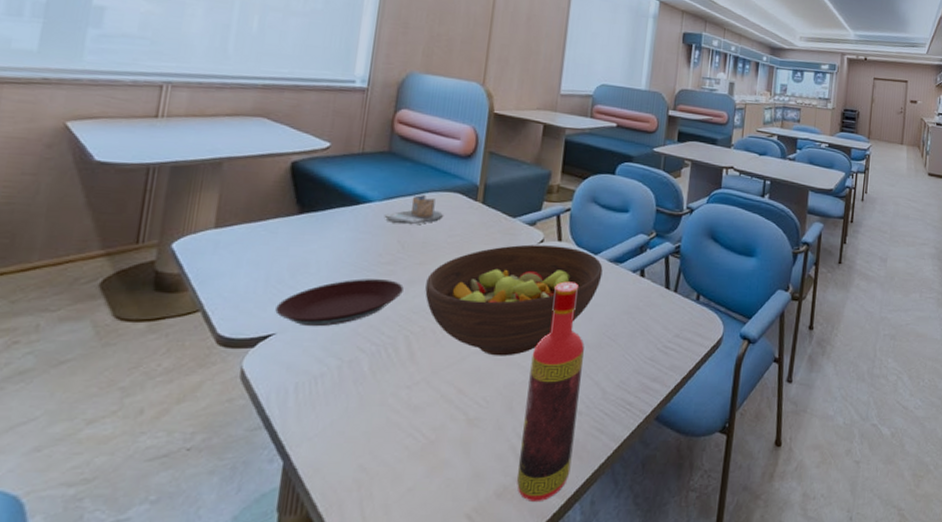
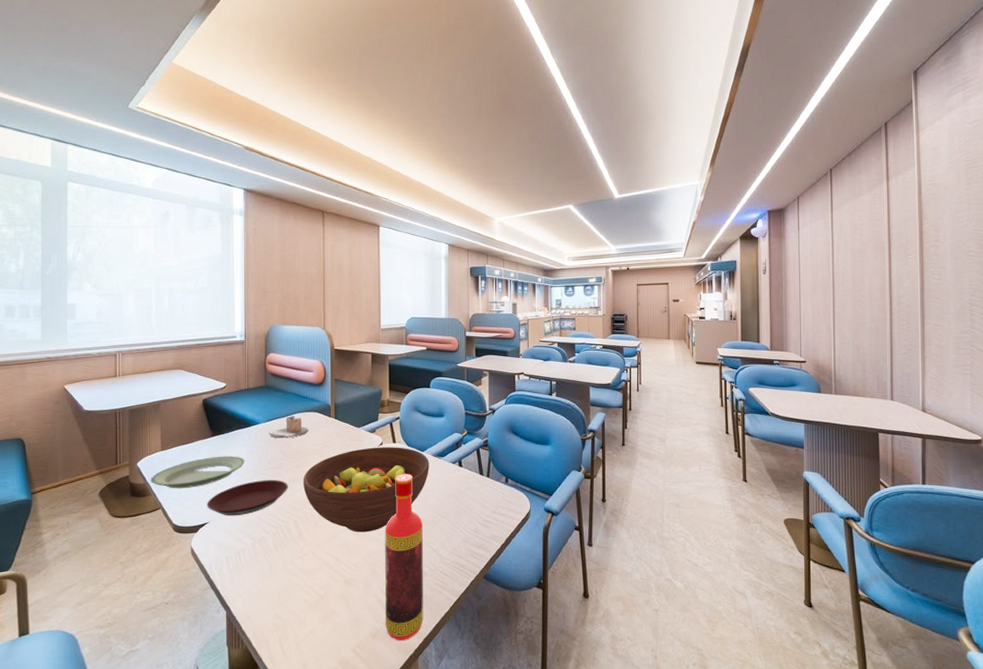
plate: none [189,241,344,285] -> present [150,456,245,489]

